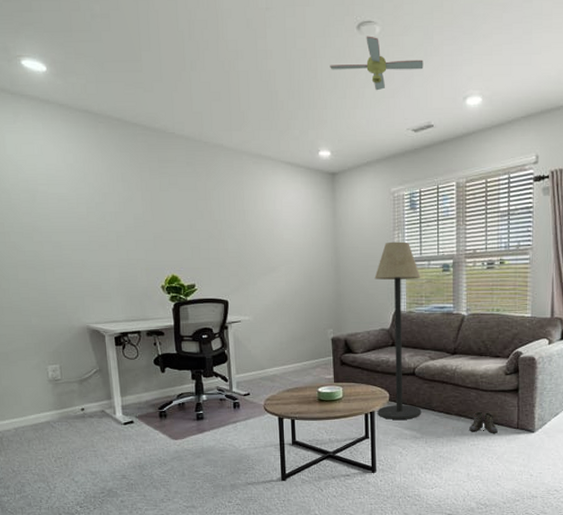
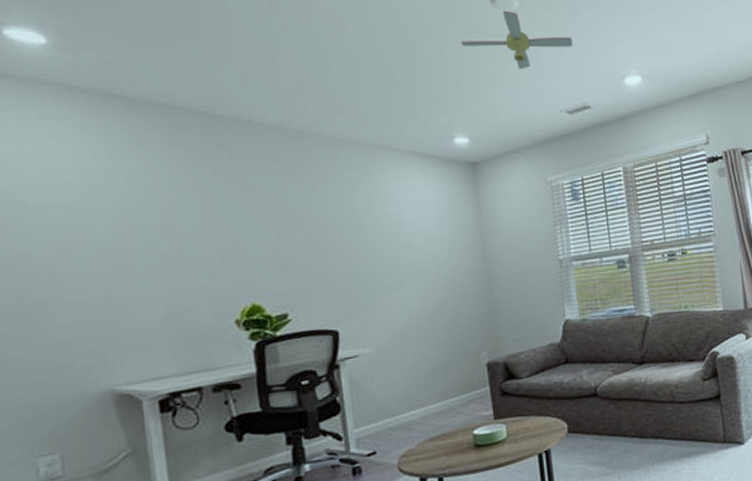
floor lamp: present [374,241,422,420] -> none [536,237,610,457]
boots: present [469,411,498,433] -> none [669,428,703,456]

